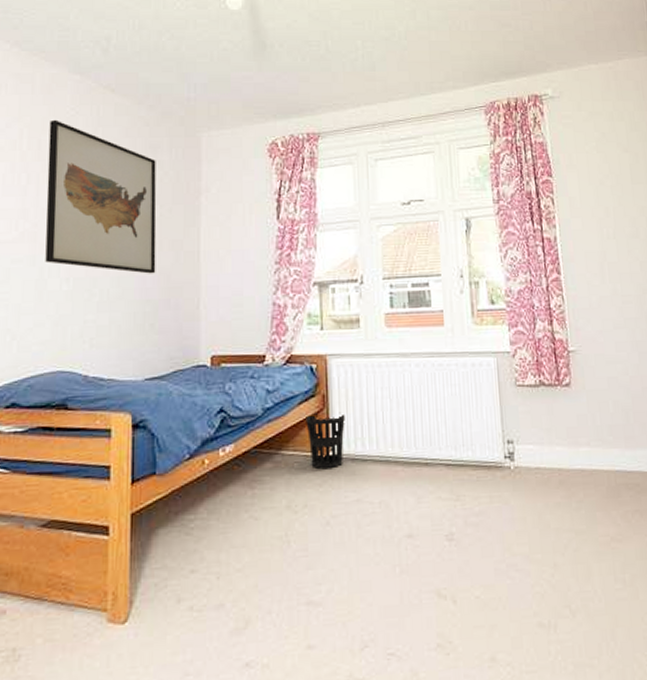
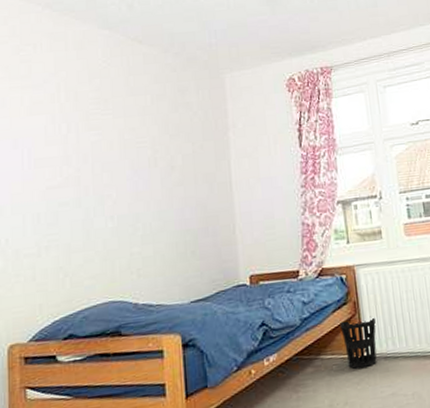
wall art: present [45,119,157,274] -> none [84,72,193,206]

